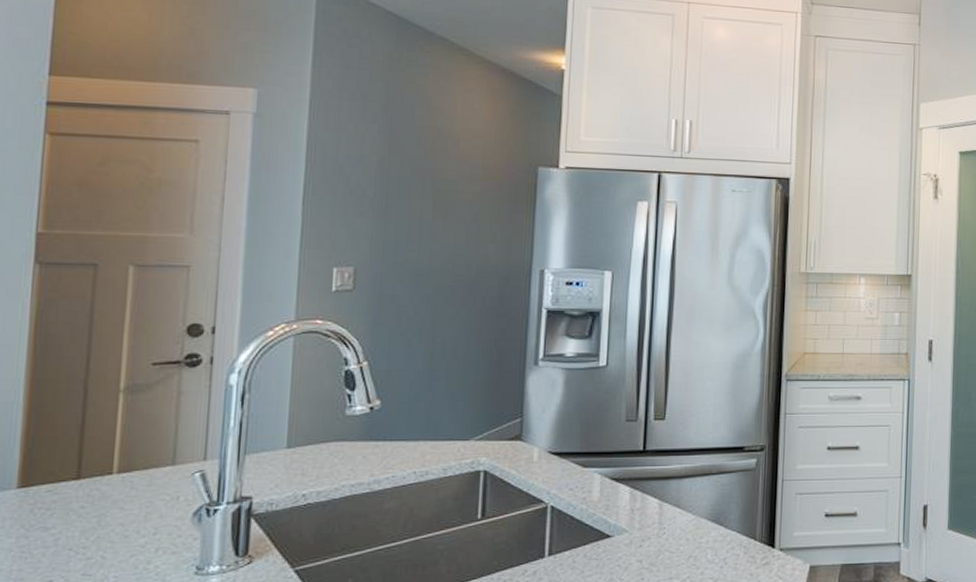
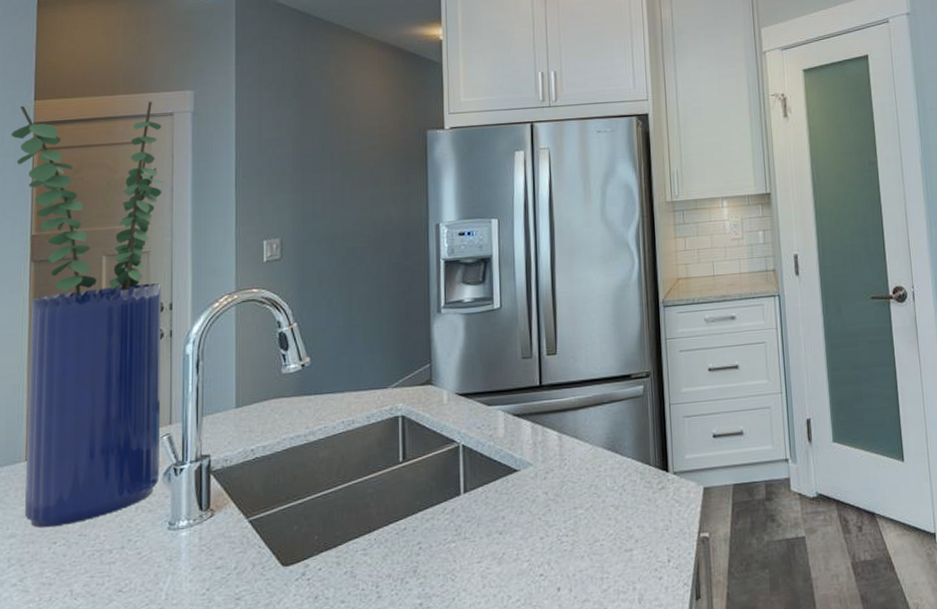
vase: none [12,80,214,563] -> present [11,101,164,528]

